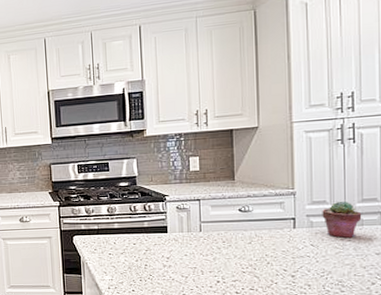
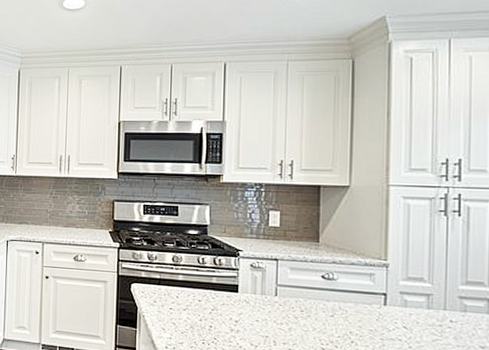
potted succulent: present [322,202,362,238] -> none [418,281,465,324]

